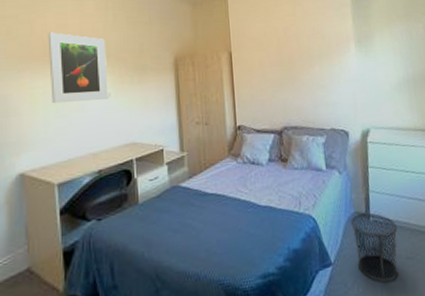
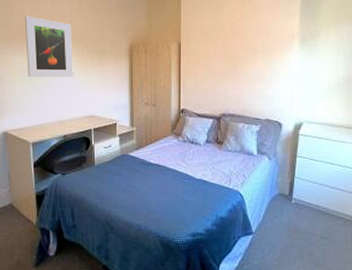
waste bin: present [351,212,399,282] -> none [274,195,317,253]

